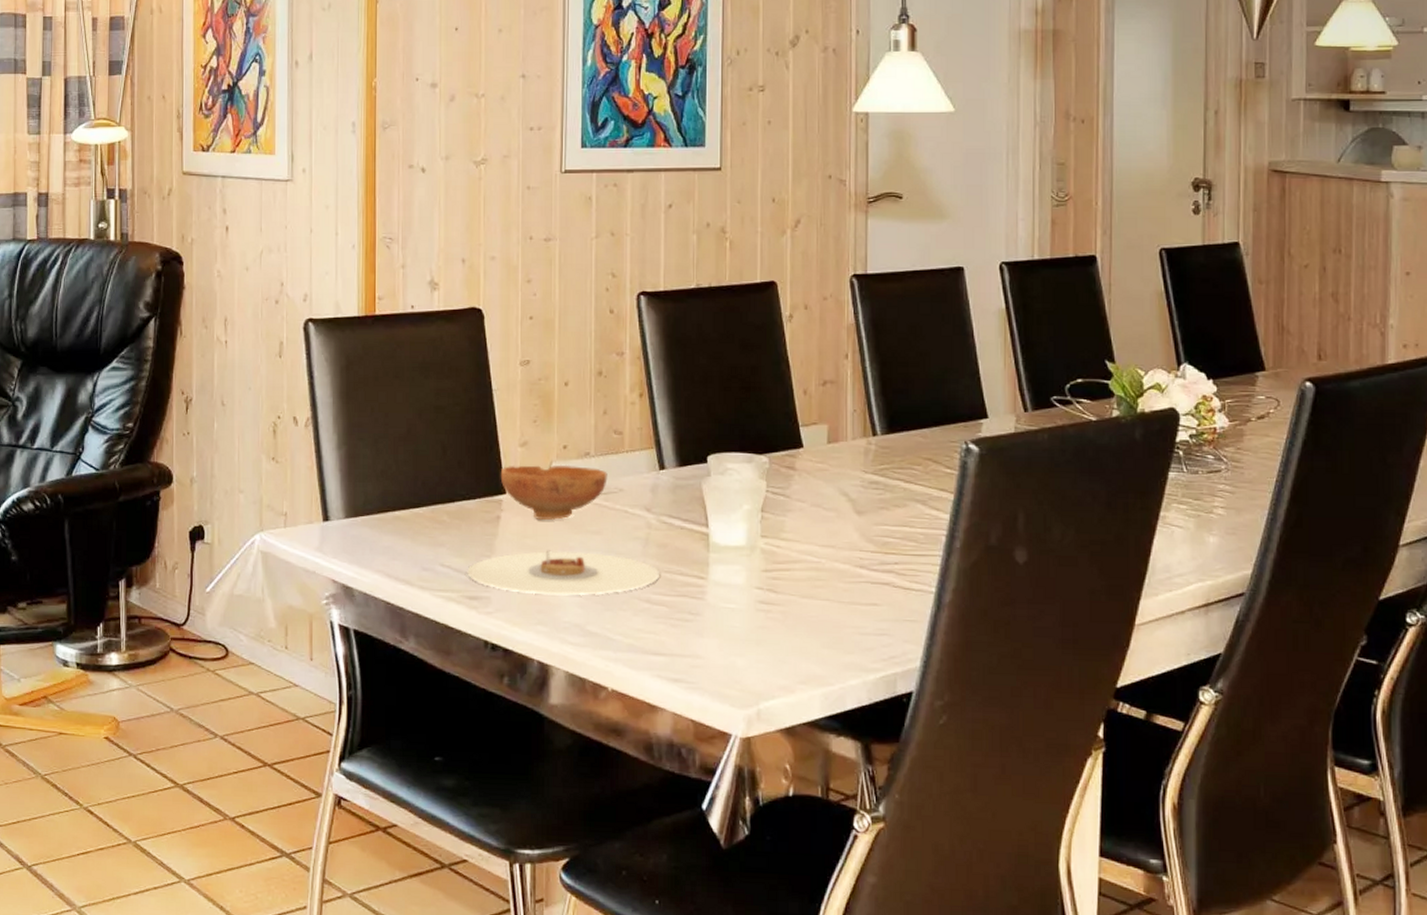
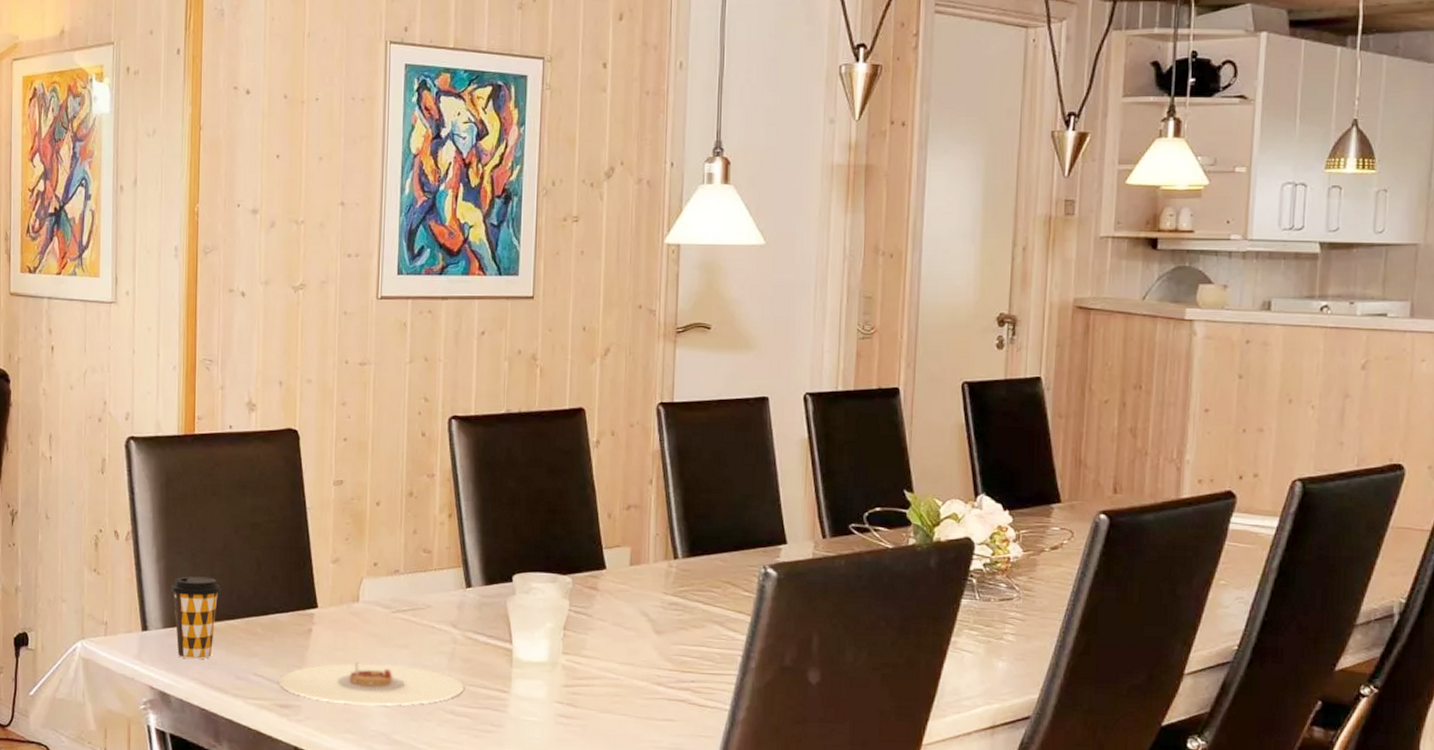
coffee cup: none [352,463,405,551] -> present [170,576,221,660]
bowl: present [500,464,608,520] -> none [312,580,416,634]

